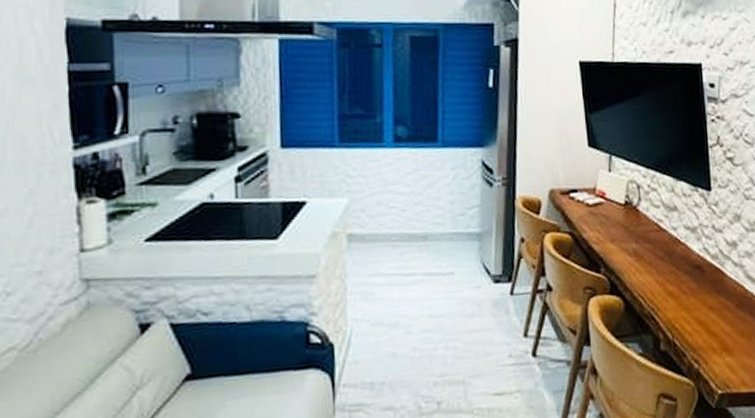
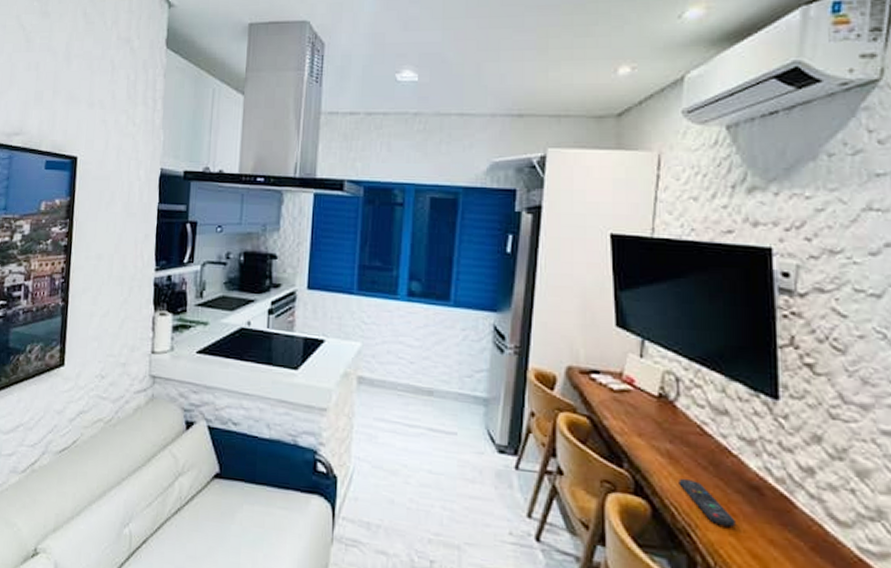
remote control: none [643,271,686,304] -> present [678,479,736,528]

